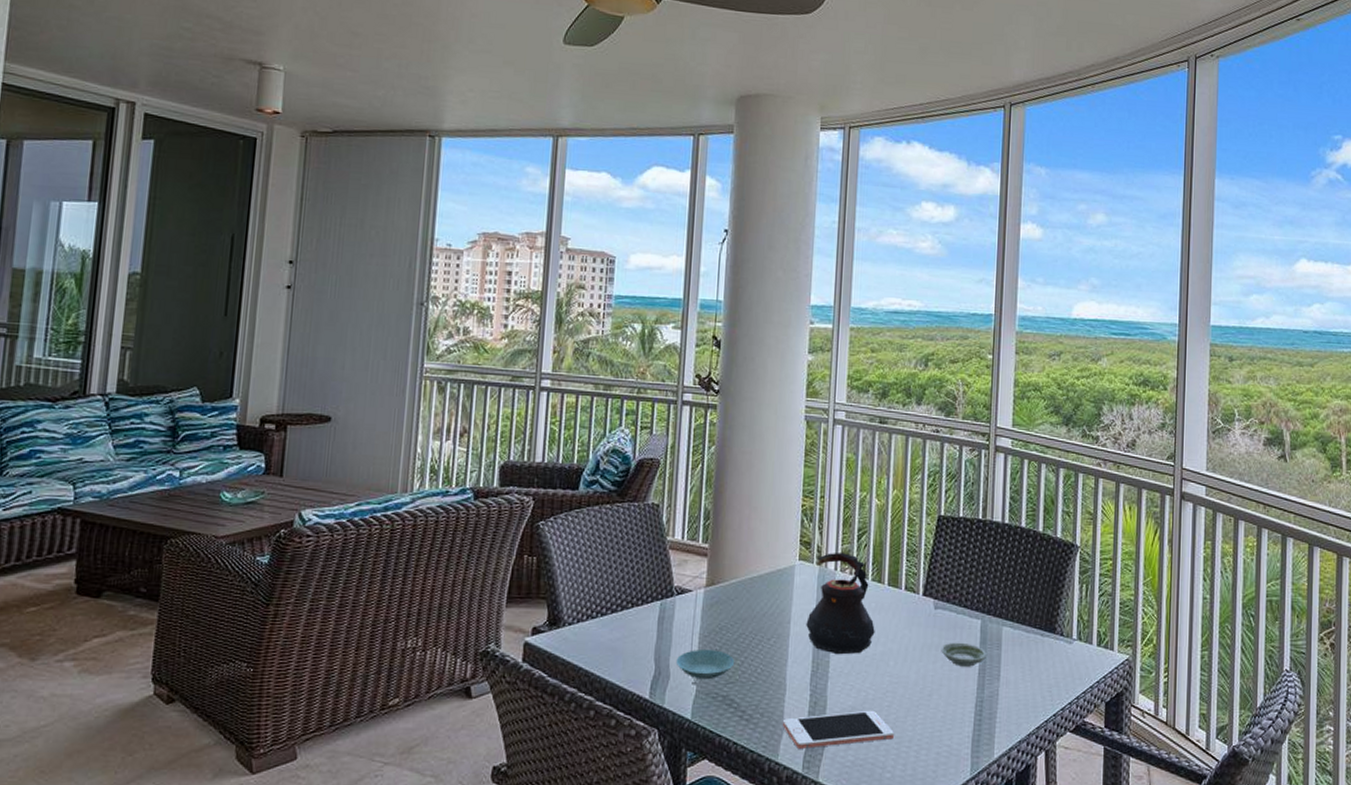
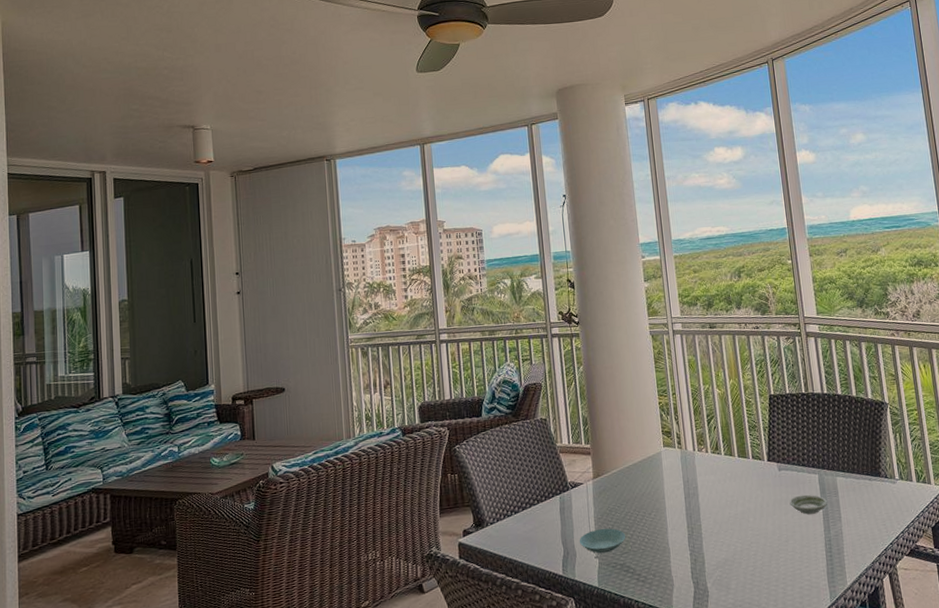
cell phone: present [782,710,894,749] -> none [671,559,763,599]
teapot: present [806,552,875,655] -> none [677,435,734,519]

